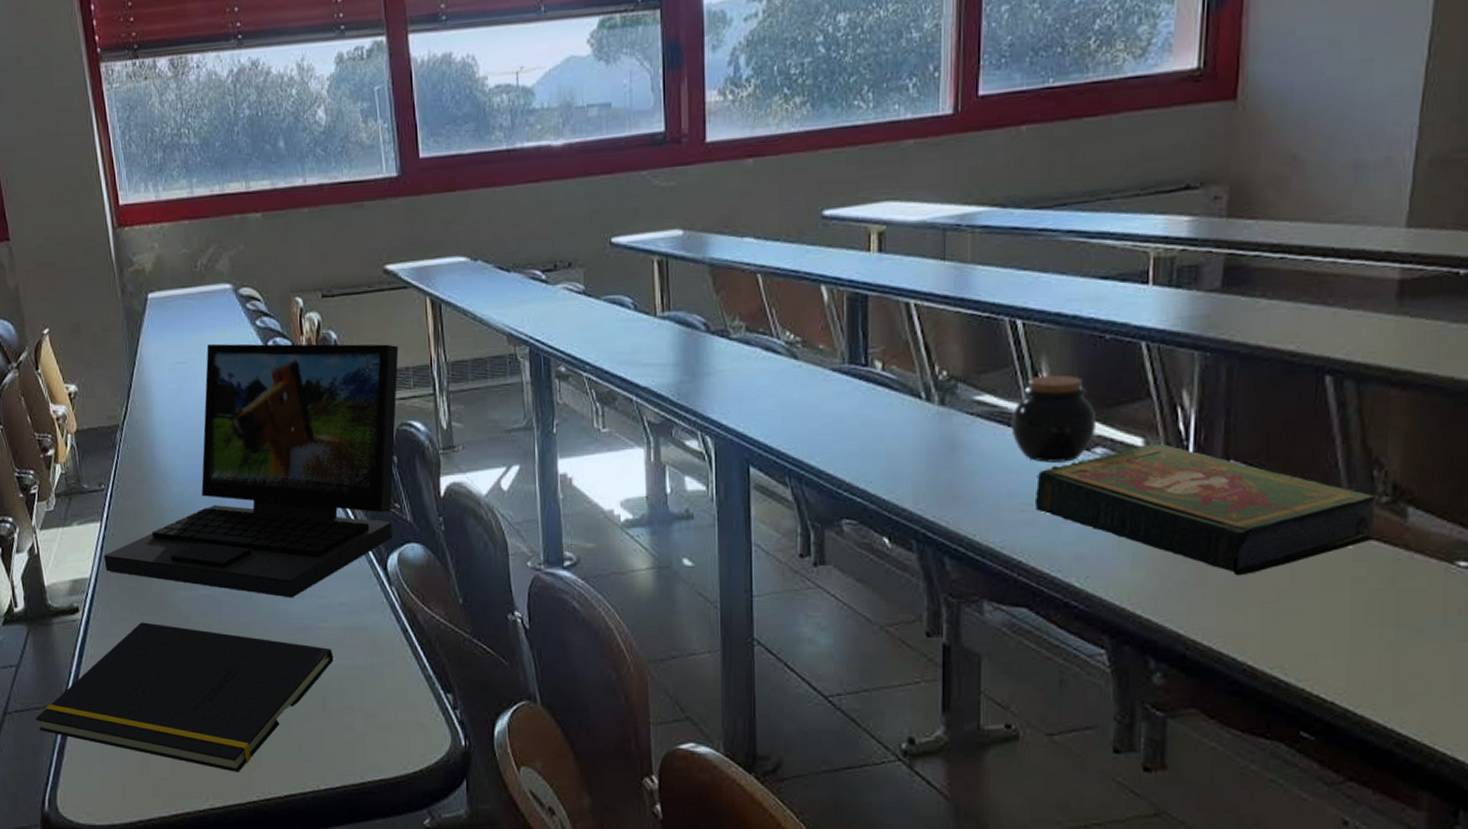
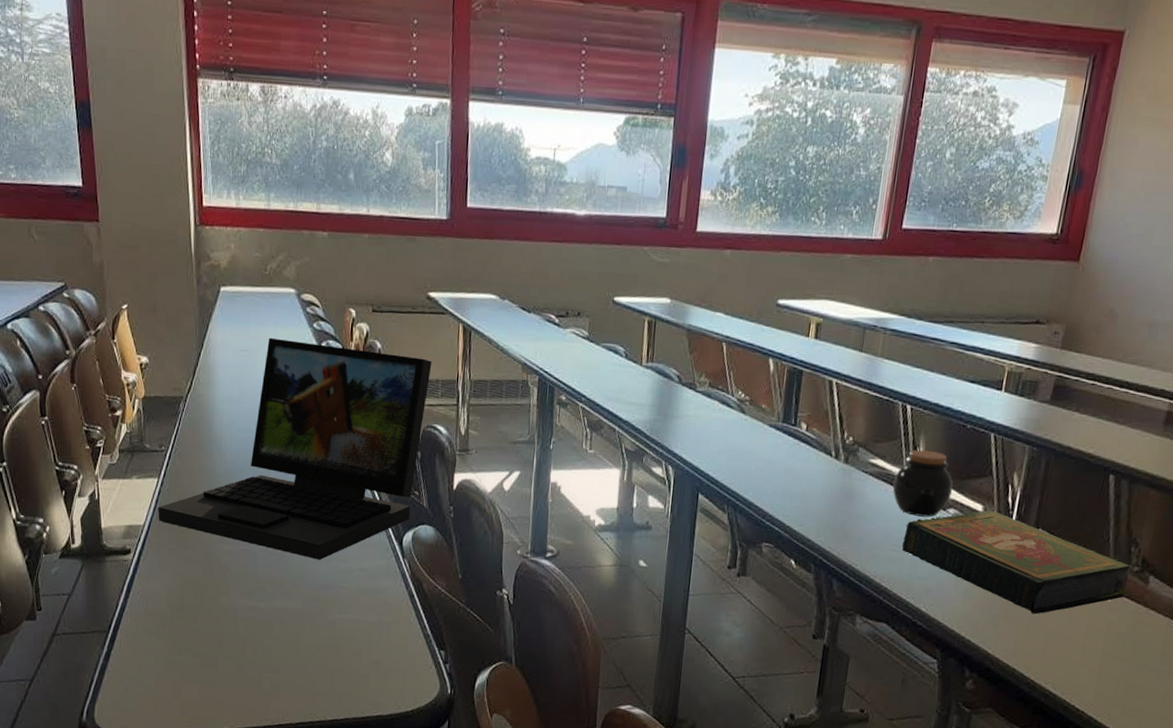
notepad: present [35,622,334,772] -> none [81,567,350,701]

